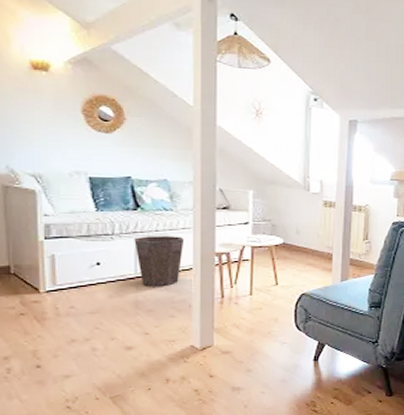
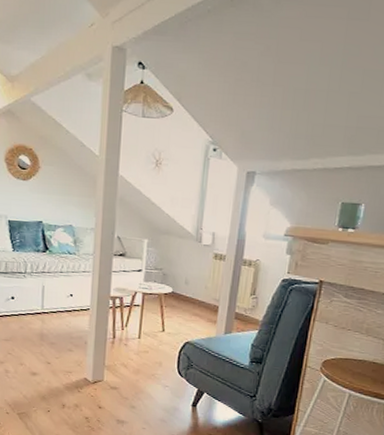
waste bin: present [134,236,185,286] -> none [42,276,85,323]

